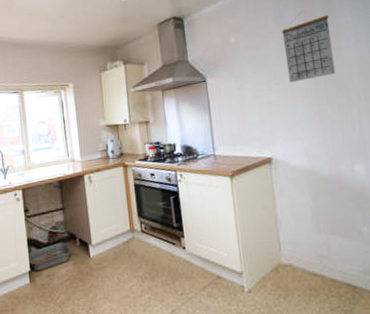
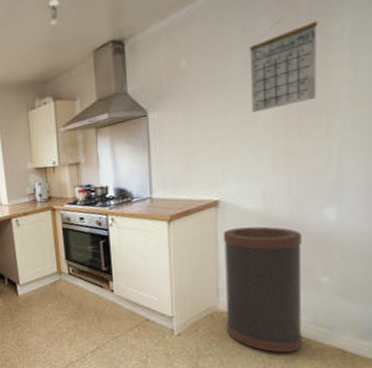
trash can: none [279,181,357,304] -> present [224,226,303,352]

